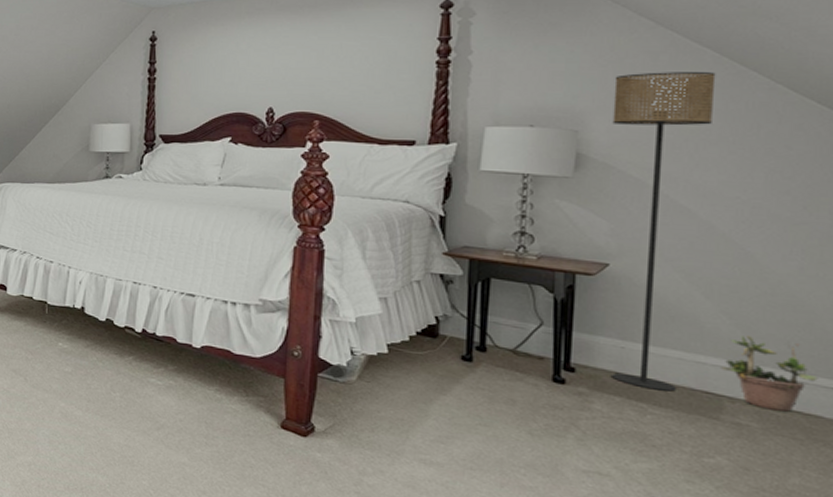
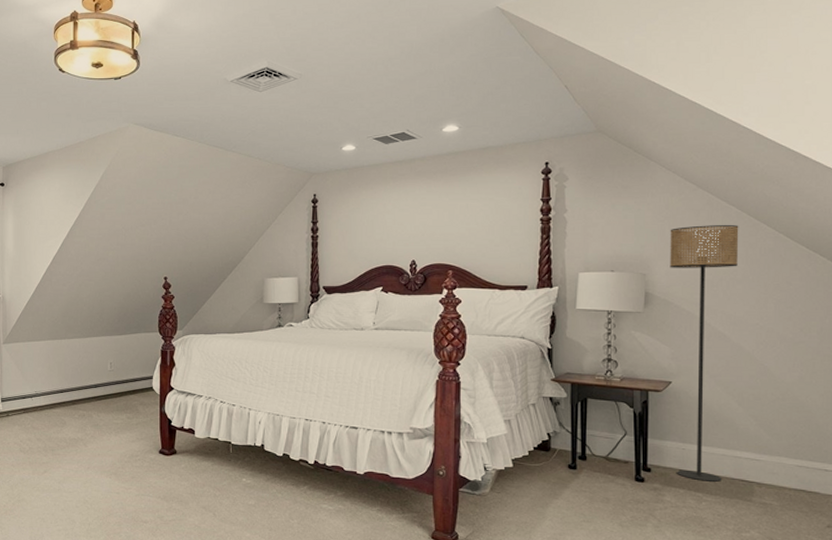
potted plant: present [721,336,818,412] -> none [751,433,815,491]

